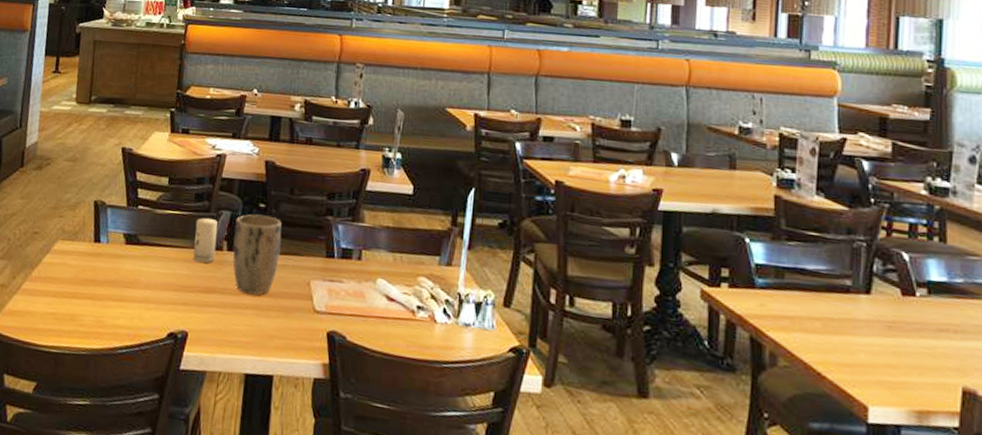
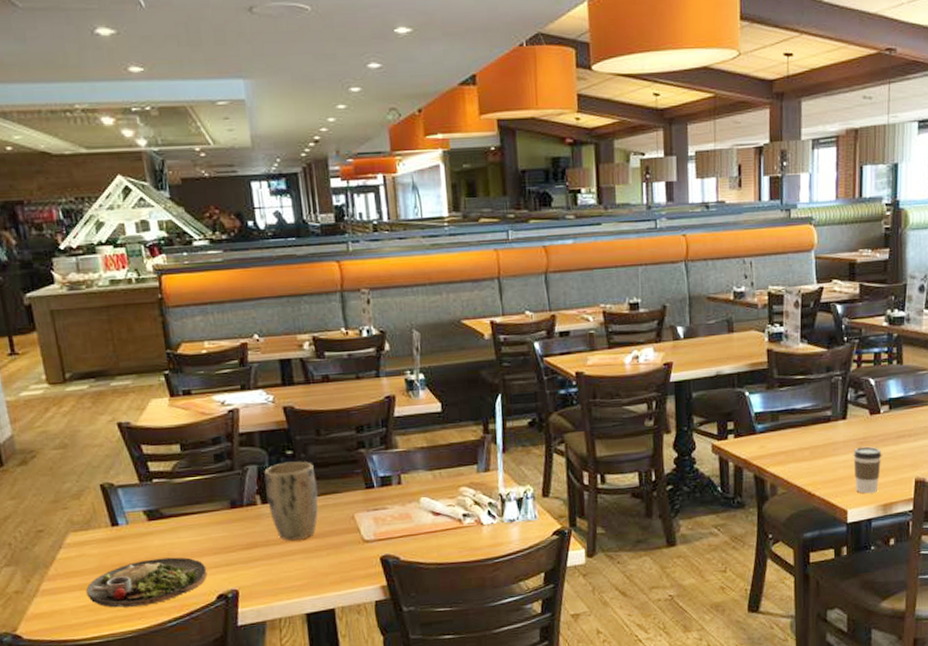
dinner plate: none [58,281,165,327] -> present [86,557,207,608]
candle: present [193,218,218,263] -> none [221,476,251,522]
coffee cup: none [878,331,917,394] -> present [853,446,882,494]

